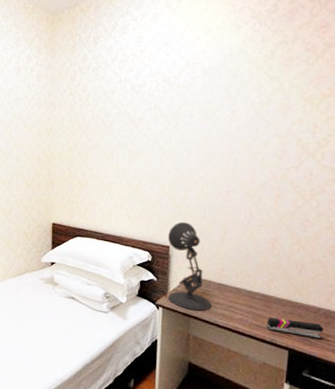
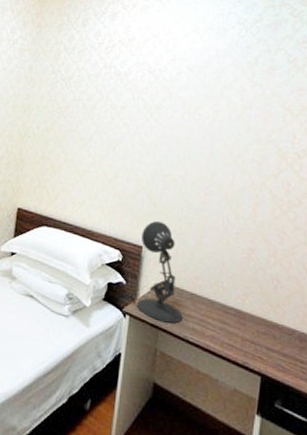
stapler: present [266,317,323,340] -> none [238,336,298,367]

